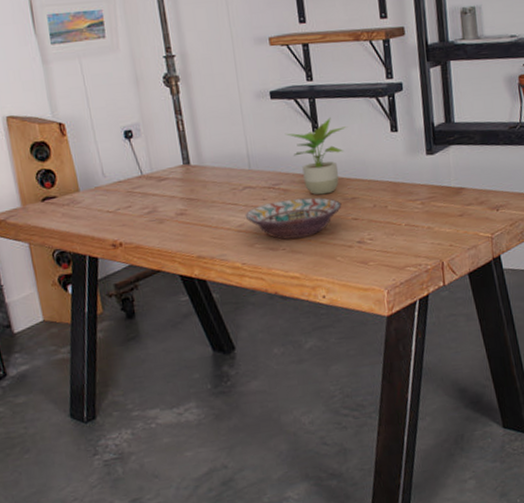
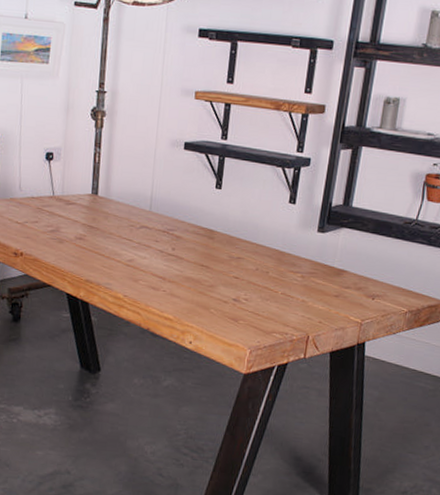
decorative bowl: present [245,197,342,240] -> none [136,245,227,284]
potted plant: present [284,117,347,195] -> none [189,178,248,249]

